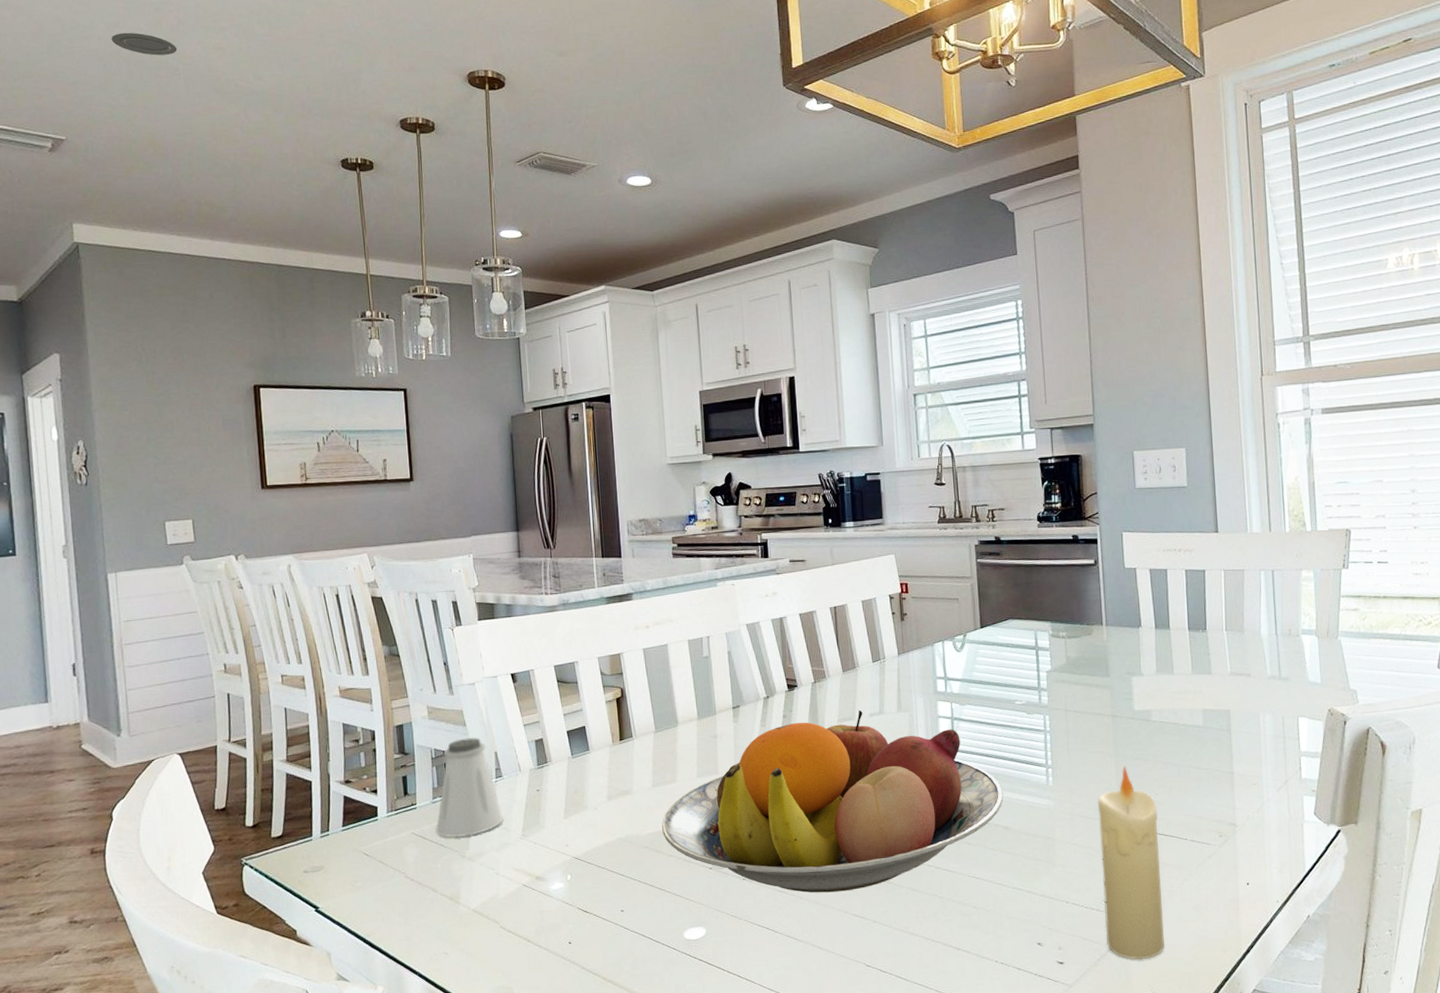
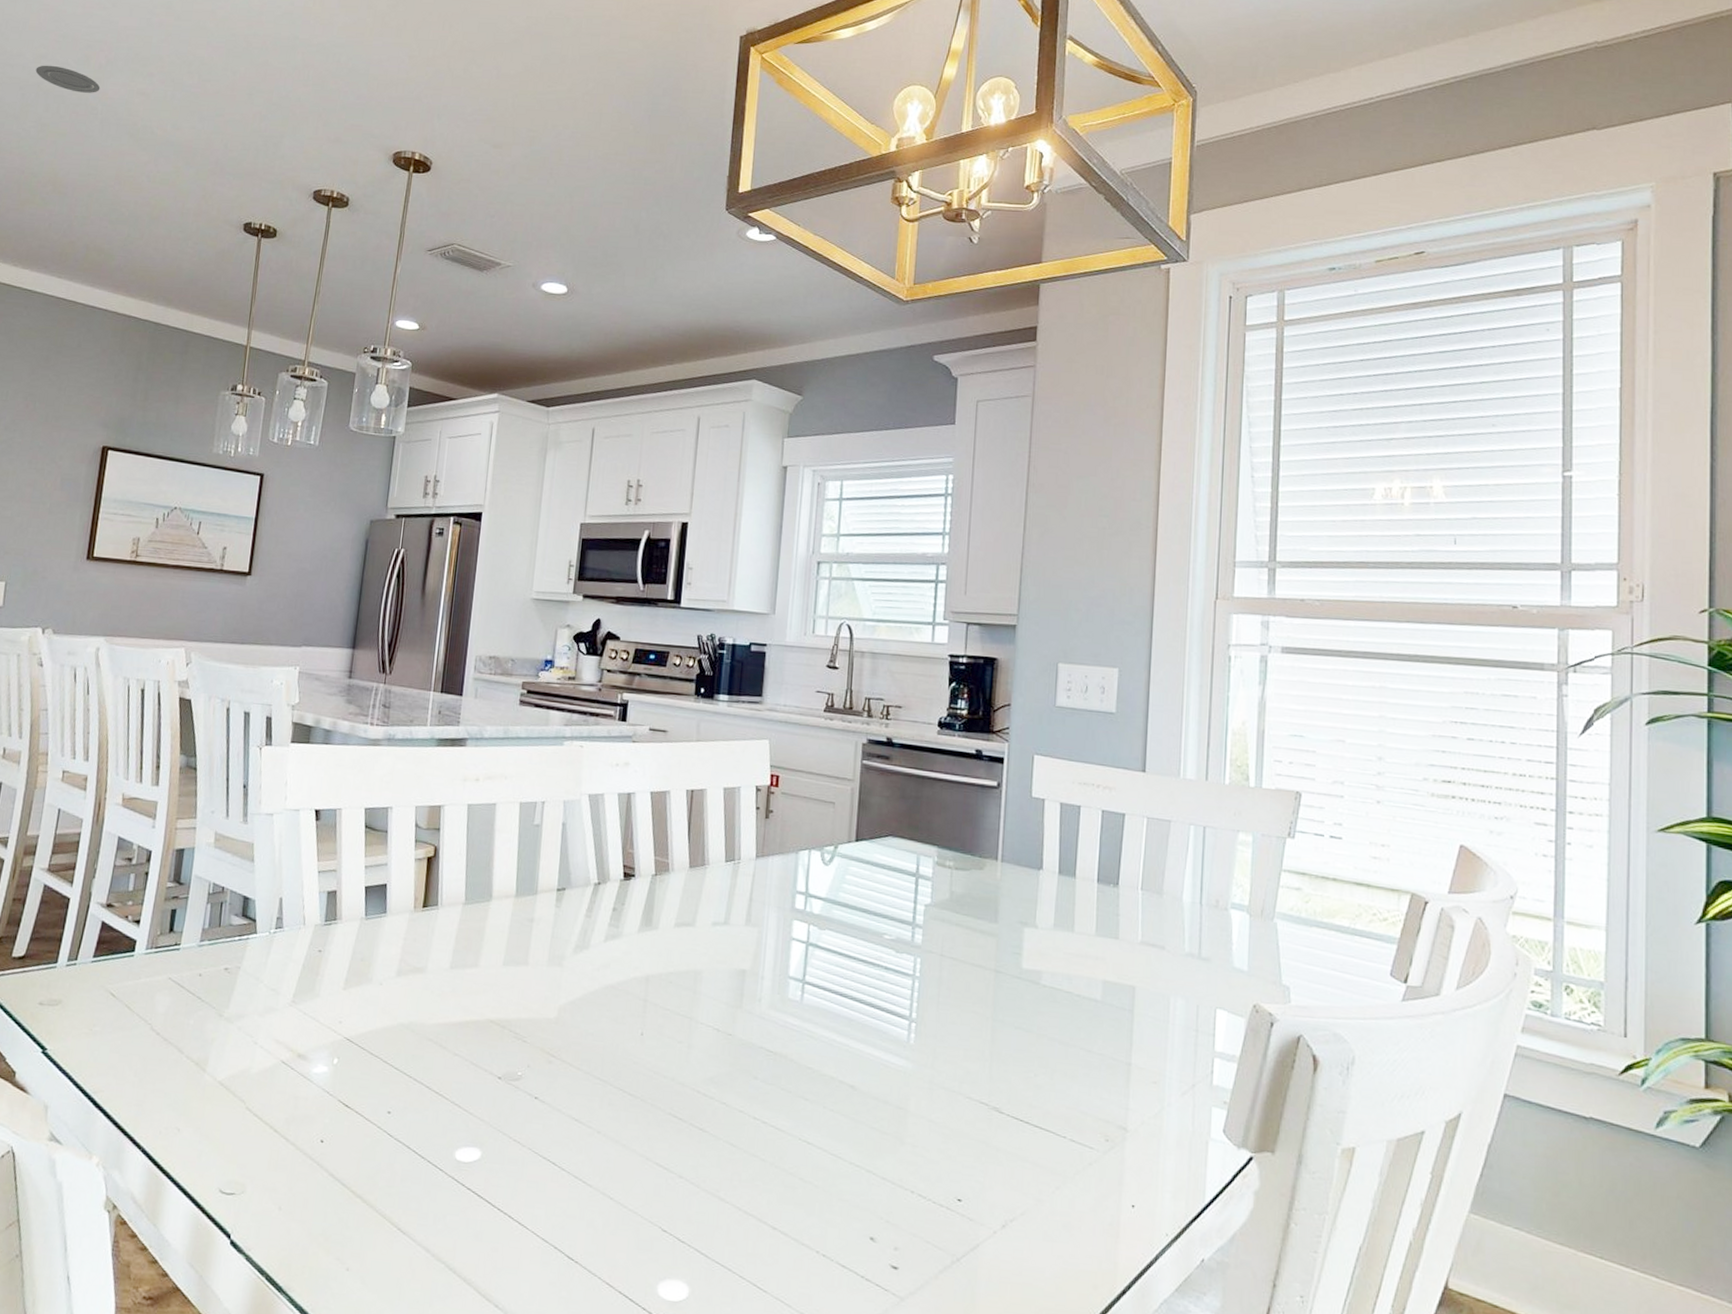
saltshaker: present [436,738,503,838] -> none [196,876,275,992]
fruit bowl: present [662,709,1004,893] -> none [452,915,855,1133]
candle: present [1097,766,1165,960] -> none [952,1034,1035,1281]

